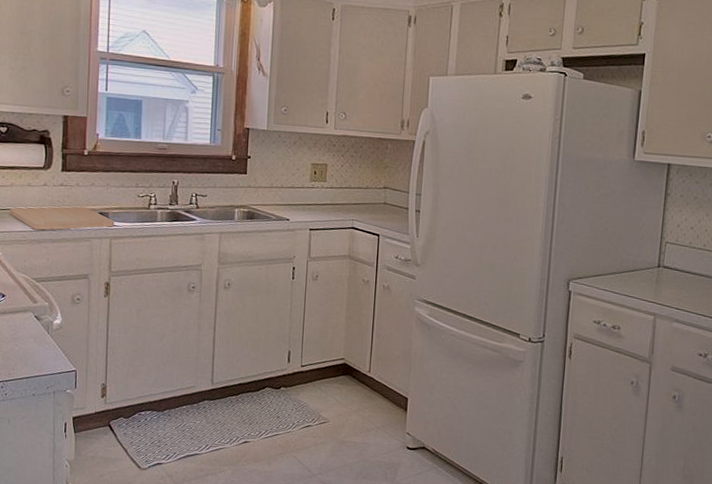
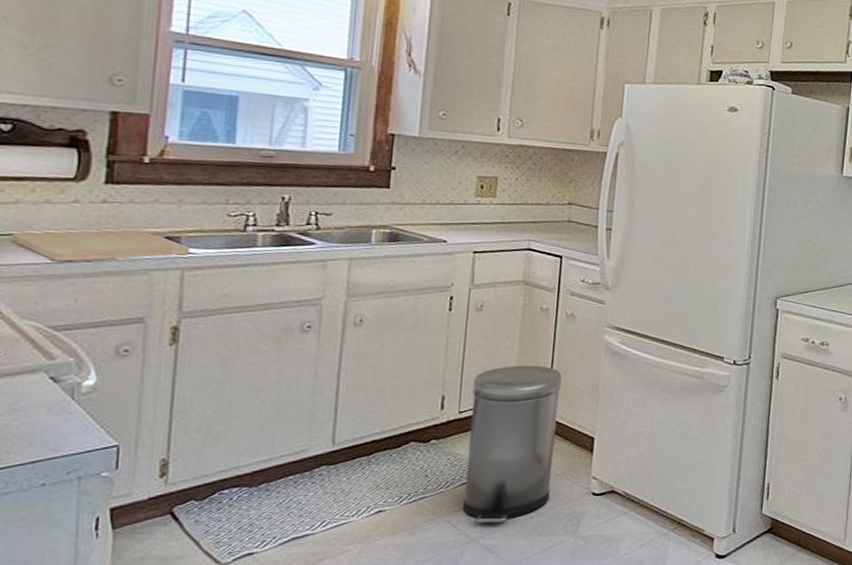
pedal bin: none [306,329,381,463] -> present [463,365,562,523]

